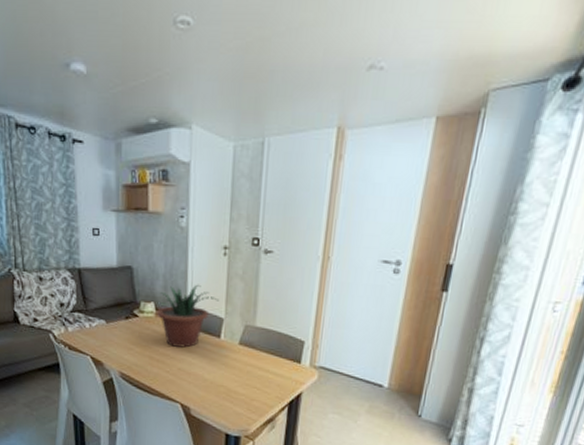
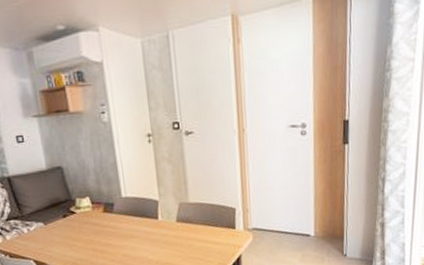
potted plant: present [157,284,219,348] -> none [93,172,151,236]

